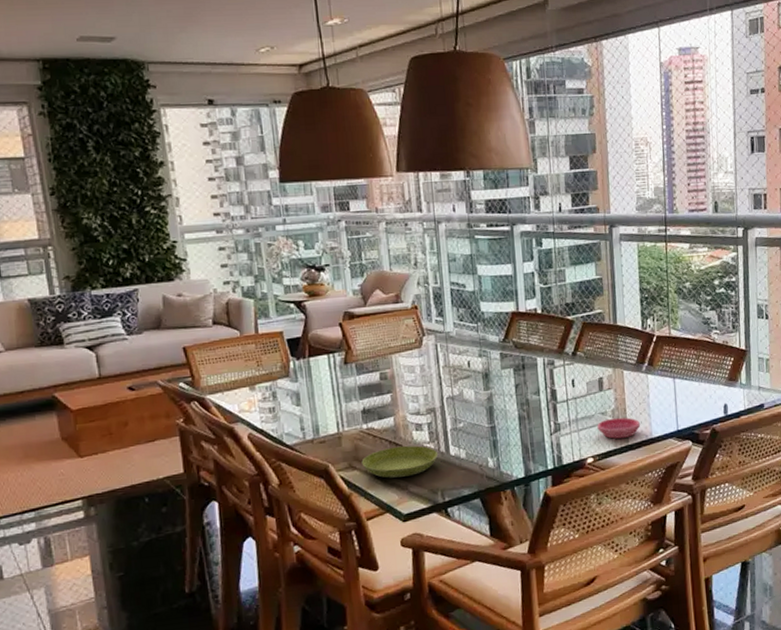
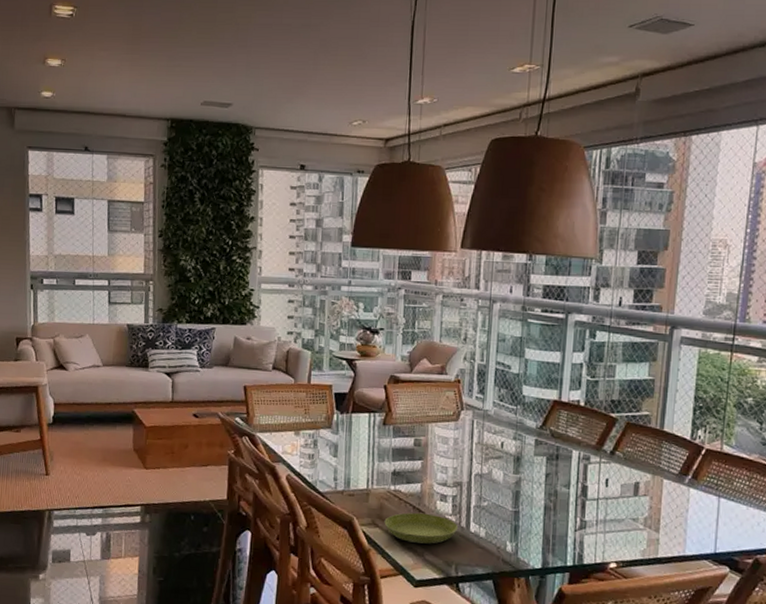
saucer: present [597,417,641,439] -> none [625,526,674,550]

